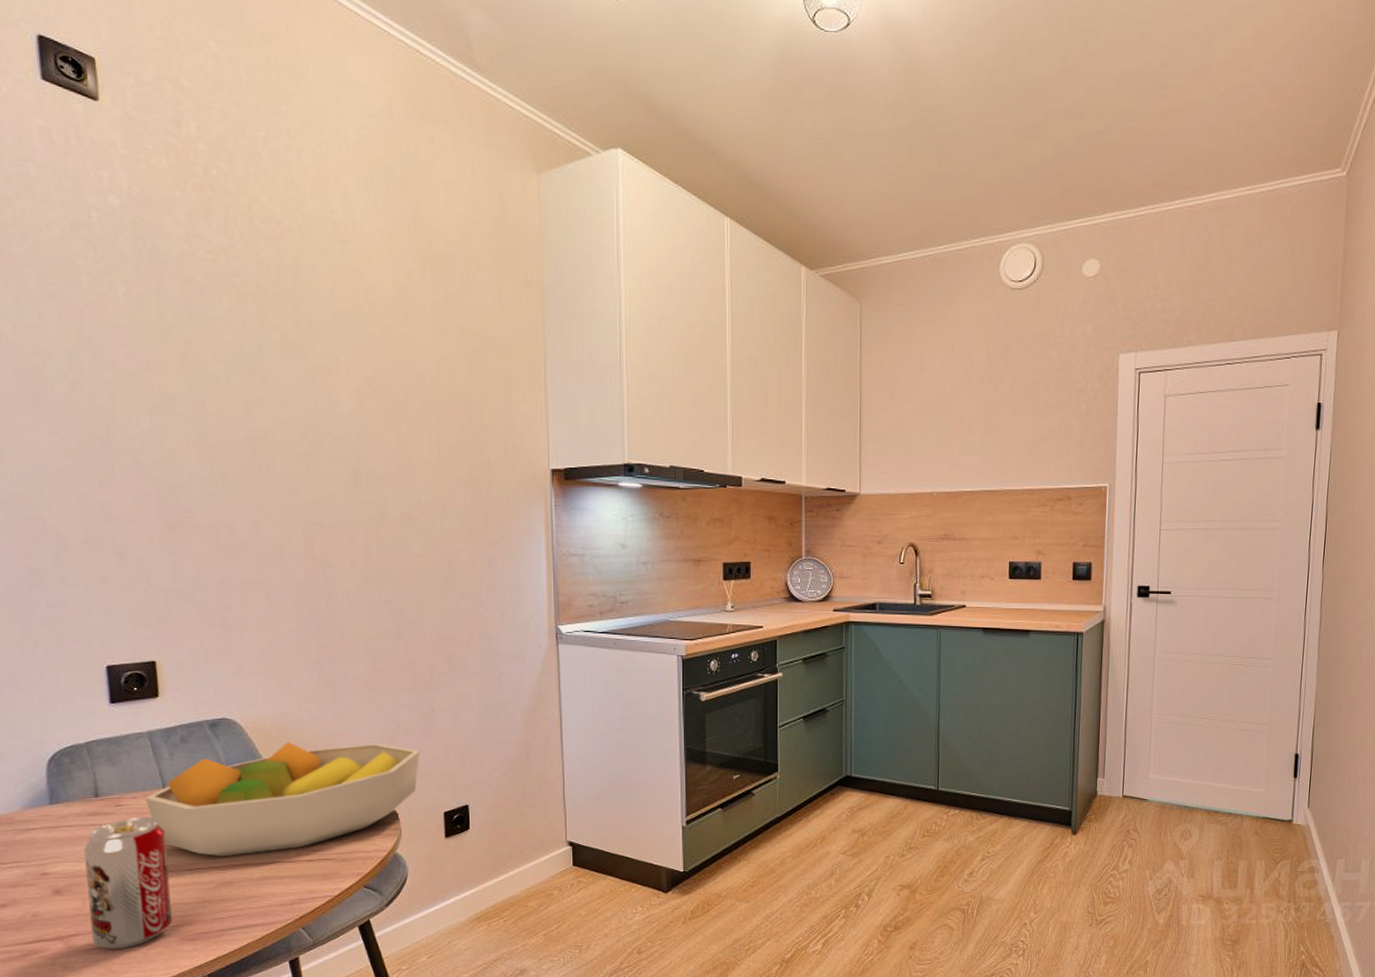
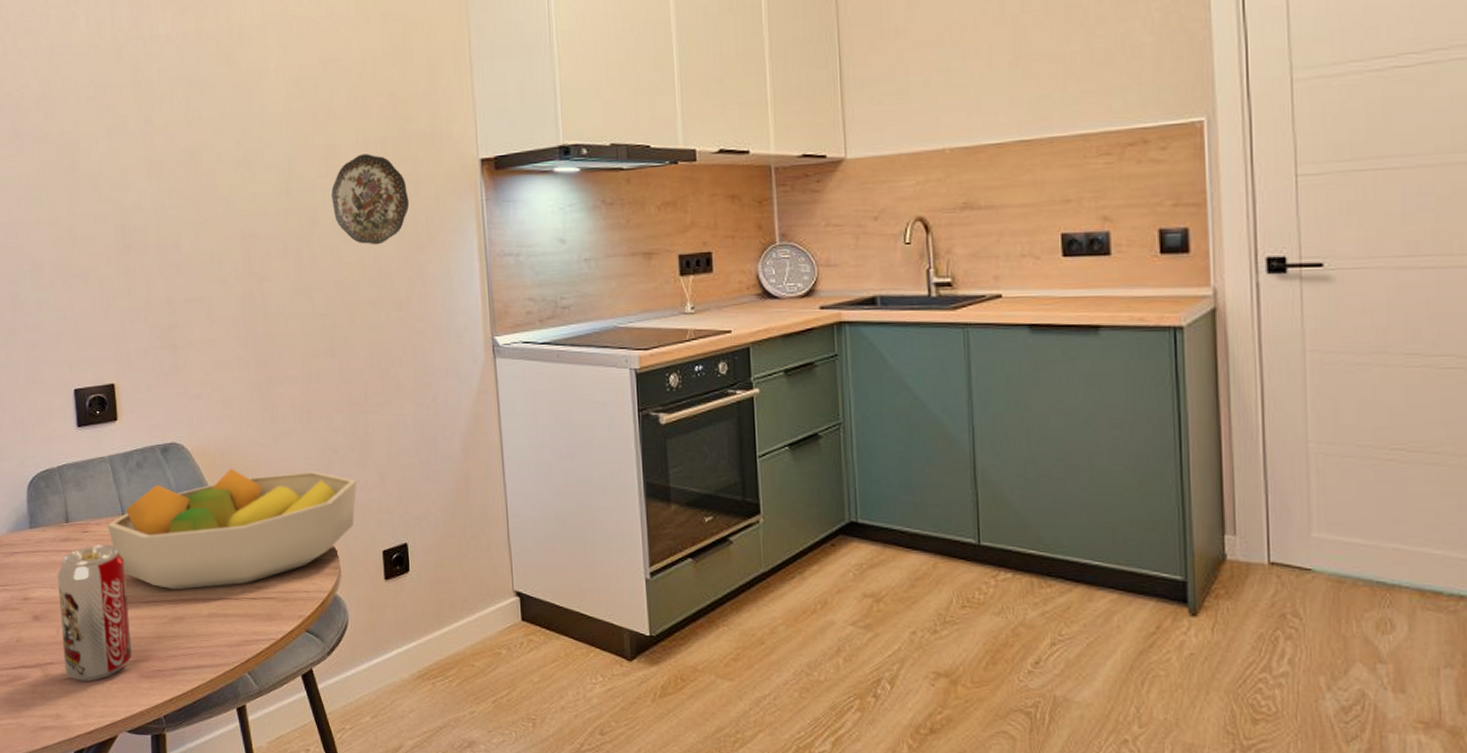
decorative plate: none [402,456,481,540] -> present [331,154,410,245]

